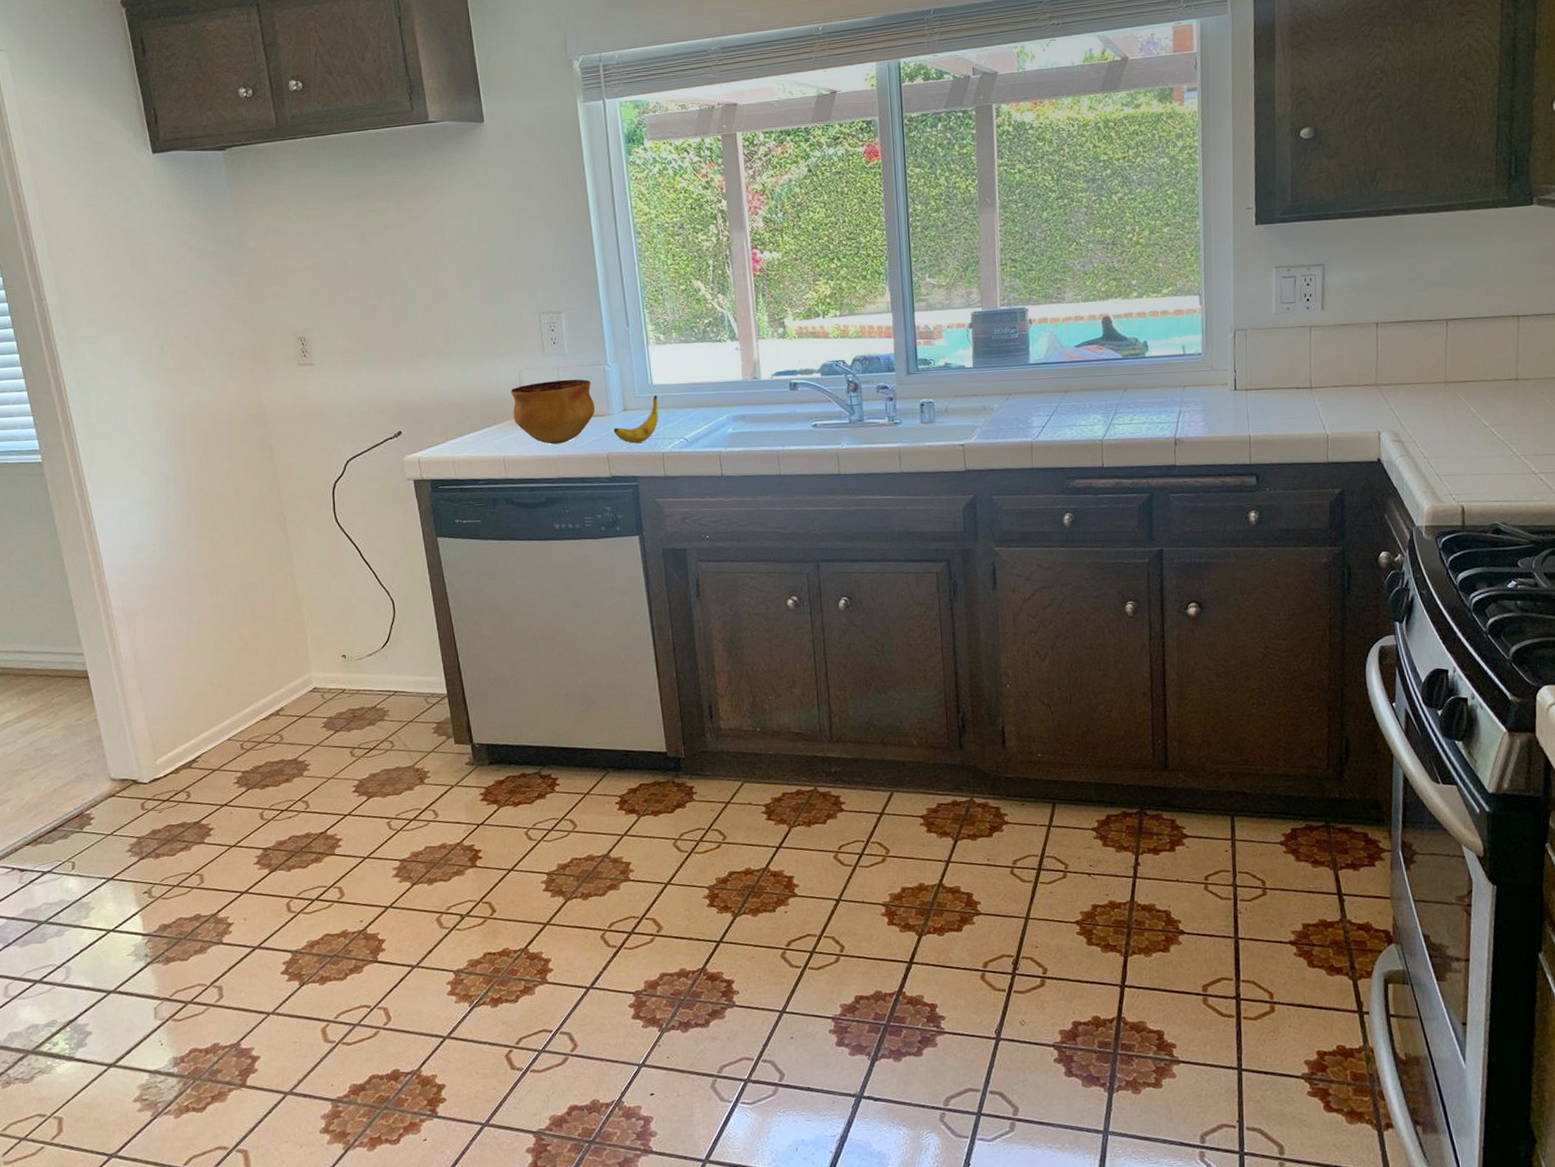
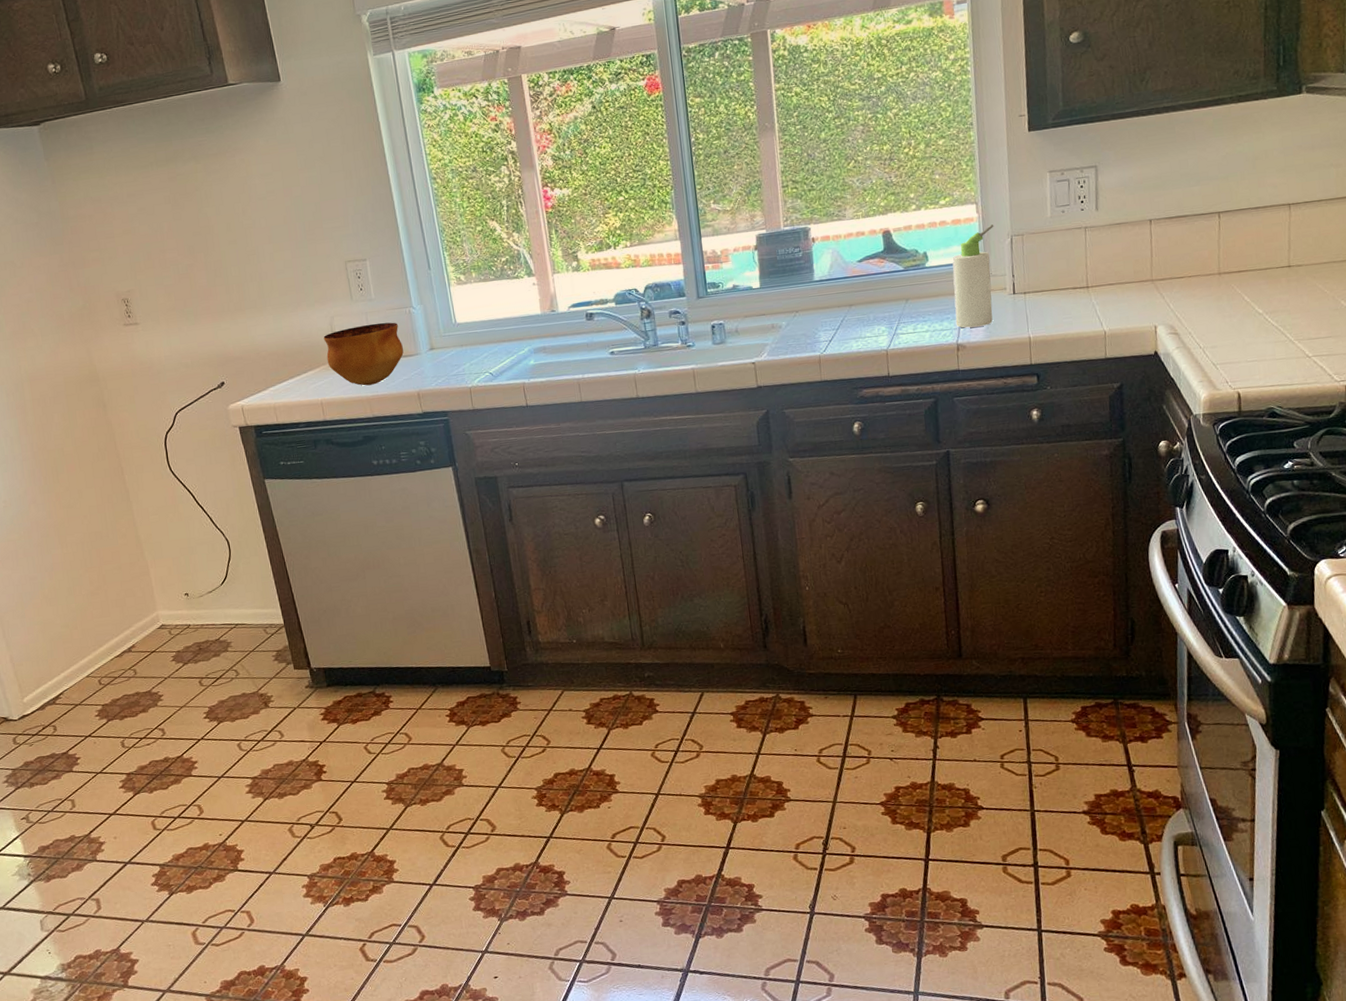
banana: present [613,395,659,444] -> none [422,333,464,381]
bottle: none [1173,317,1217,422] -> present [952,224,994,328]

